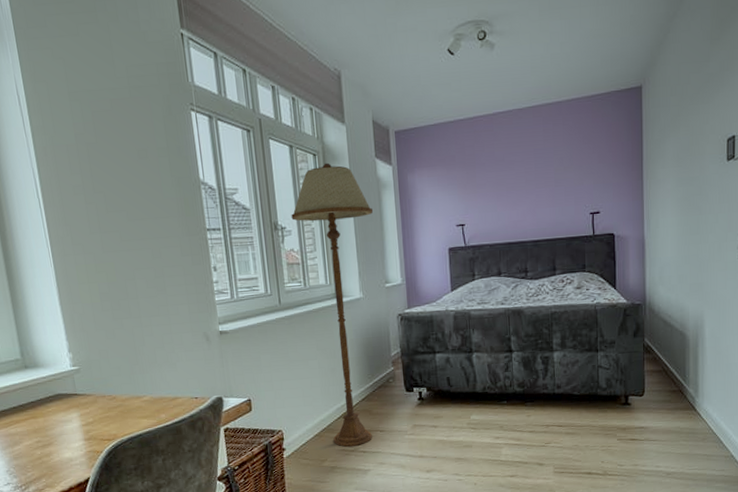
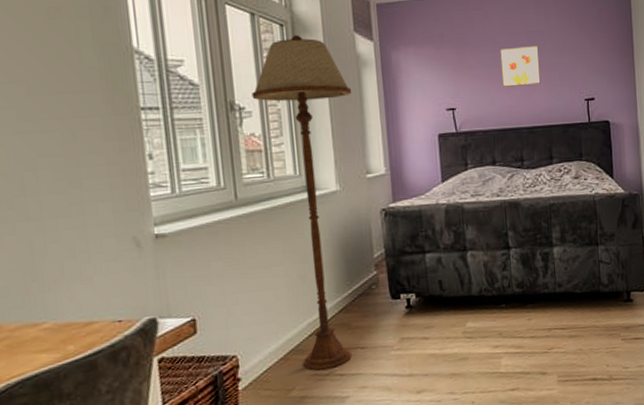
wall art: none [508,163,546,203] -> present [500,46,541,87]

